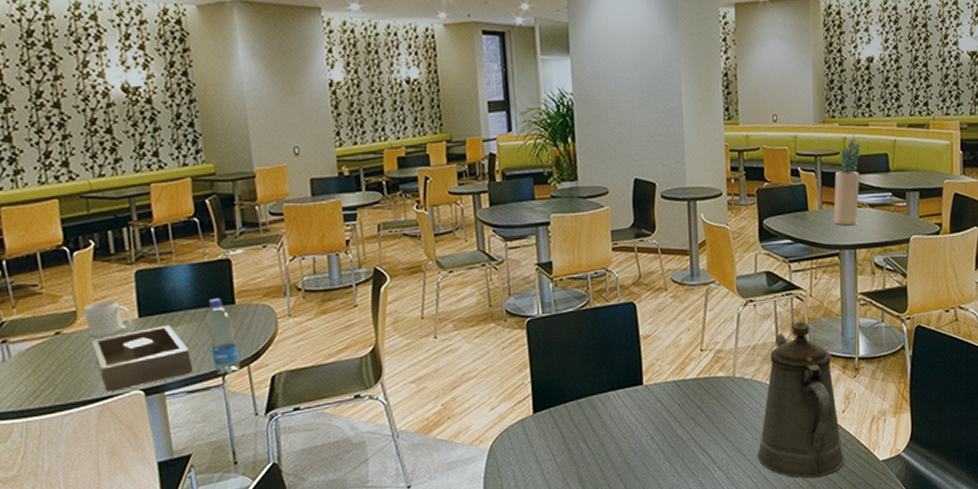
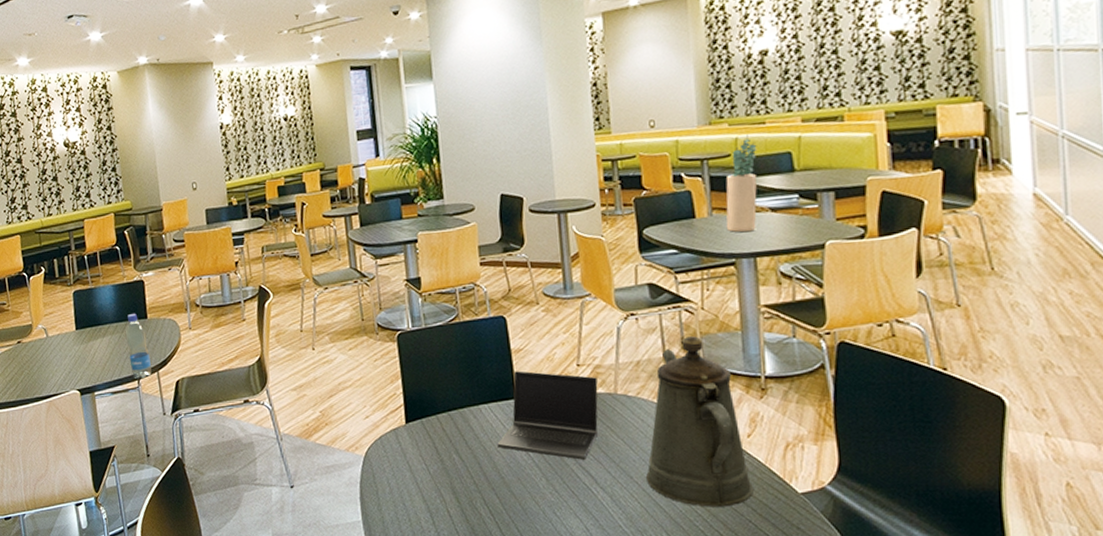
mug: present [83,300,133,338] -> none [37,315,72,346]
tray: present [92,325,192,392] -> none [42,336,115,391]
laptop computer: none [624,357,719,442] -> present [497,371,598,460]

